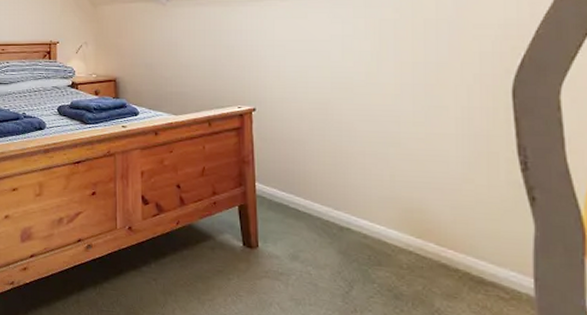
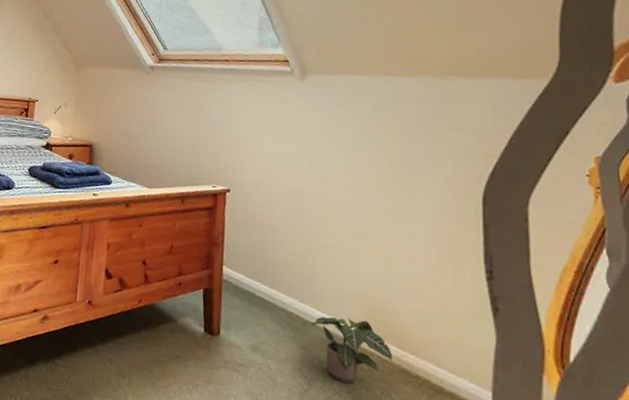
potted plant: none [348,220,431,283] -> present [311,316,393,384]

